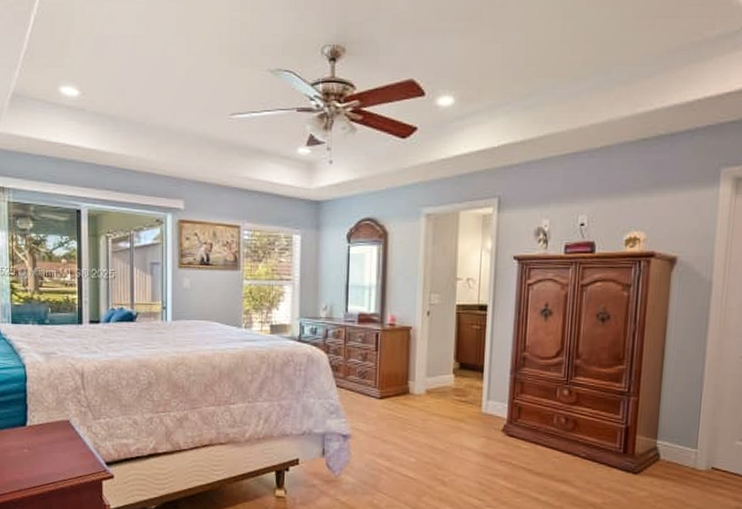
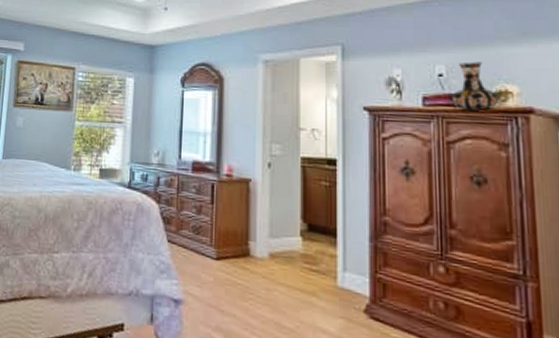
decorative vase: none [588,211,629,257] -> present [451,61,500,112]

